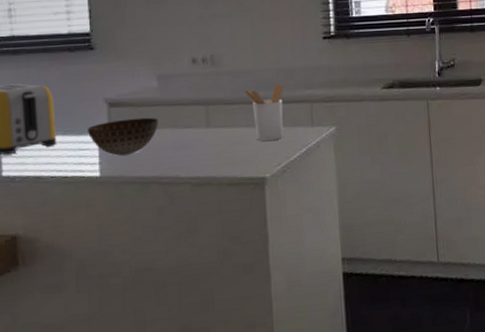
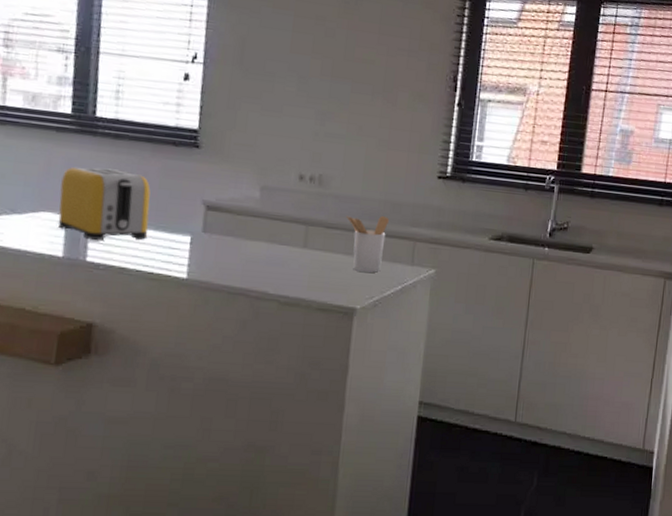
bowl: present [88,117,158,156] -> none [181,224,255,262]

